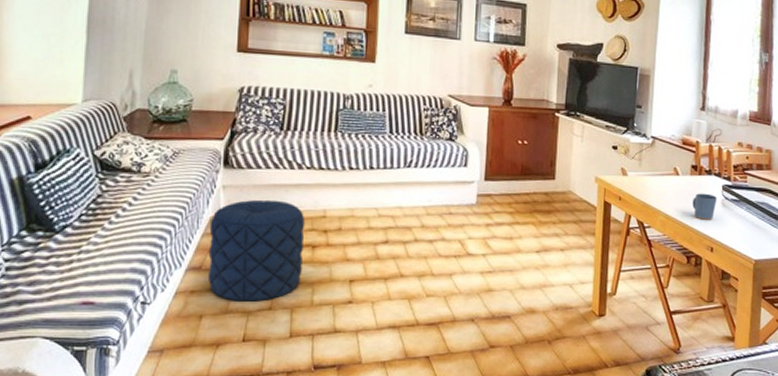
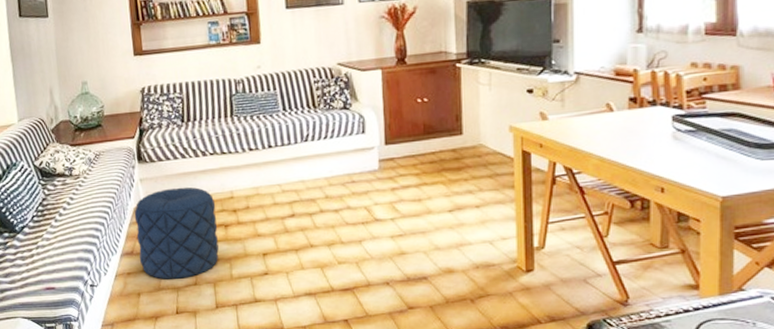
mug: present [692,193,717,220] -> none [633,127,665,158]

